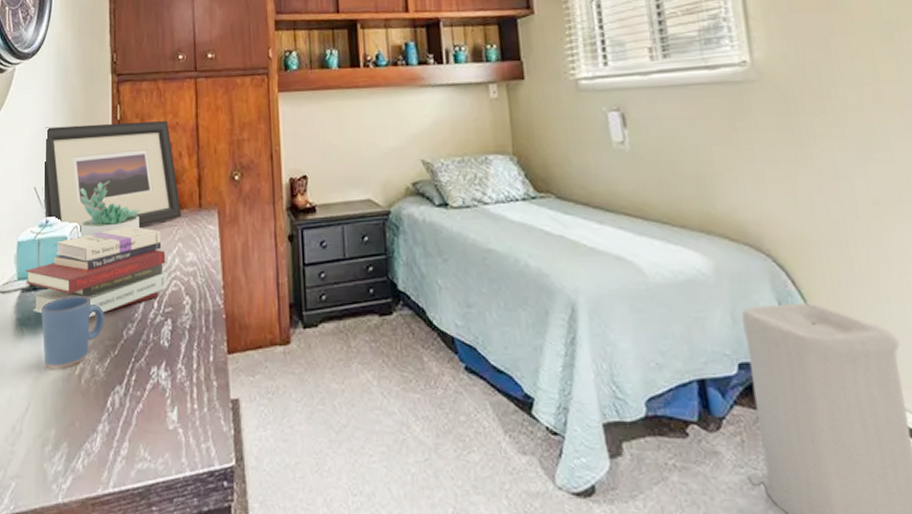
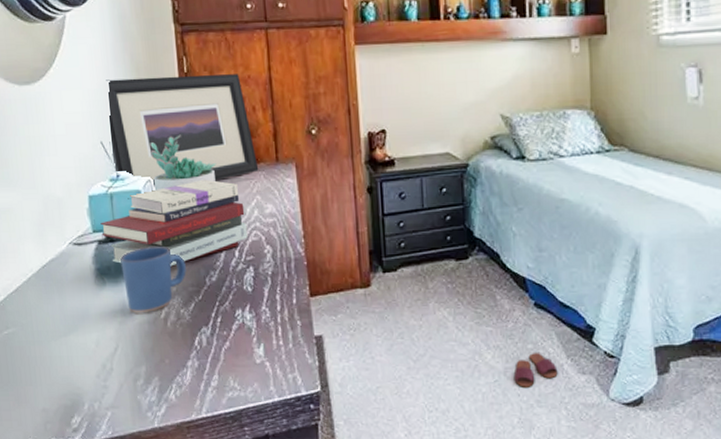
slippers: none [446,426,495,469] -> present [513,353,558,387]

